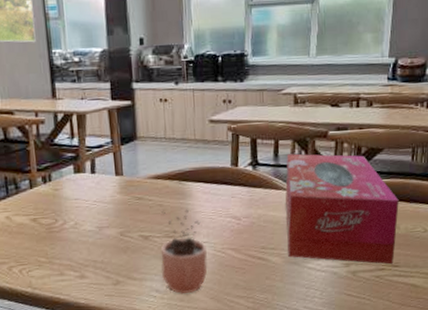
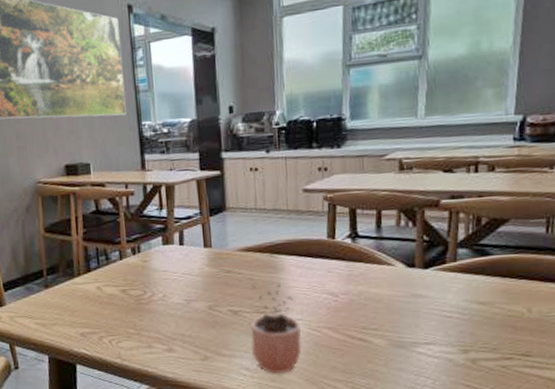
tissue box: present [285,153,399,264] -> none [390,225,530,353]

